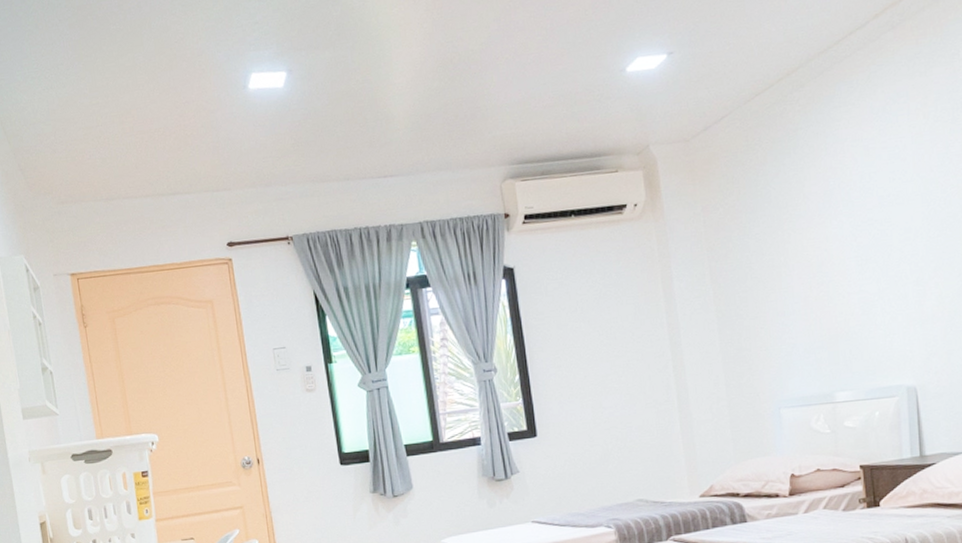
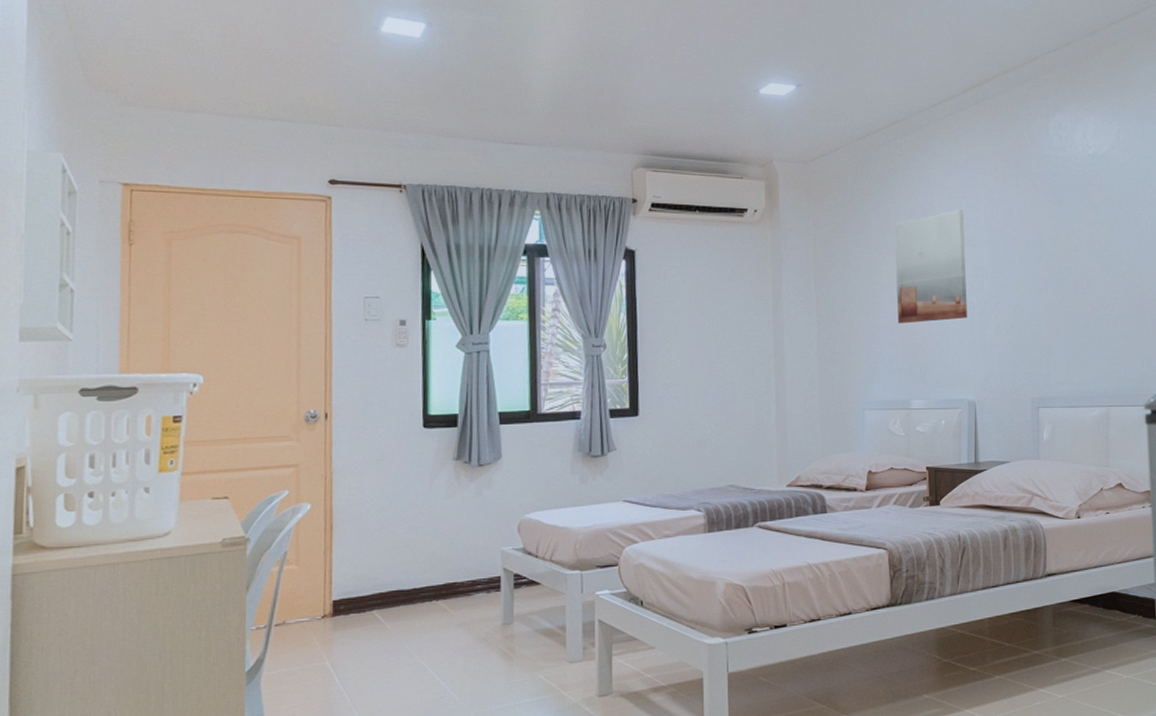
wall art: none [798,163,899,308] -> present [894,210,967,324]

